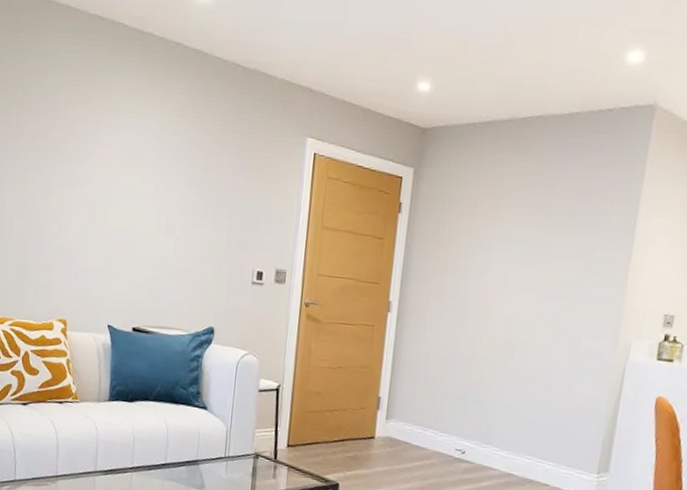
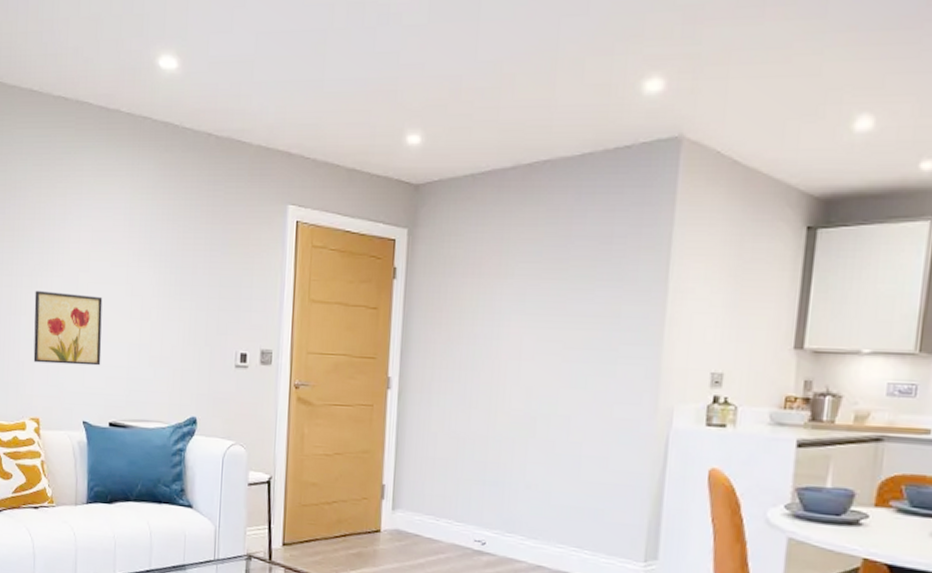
wall art: none [62,200,131,275] -> present [33,291,103,366]

